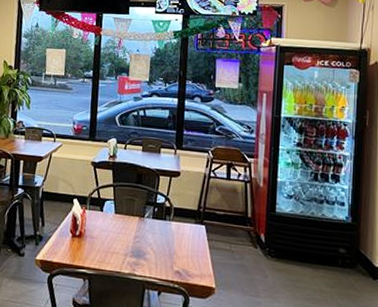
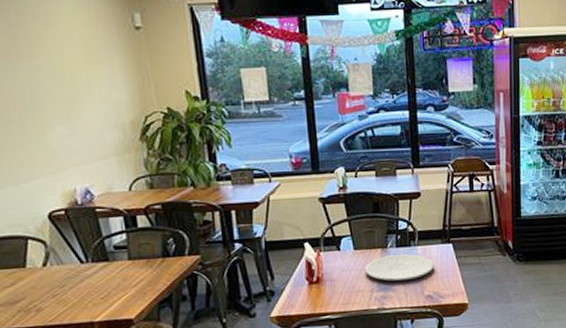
plate: none [122,225,186,253] -> present [365,254,434,282]

